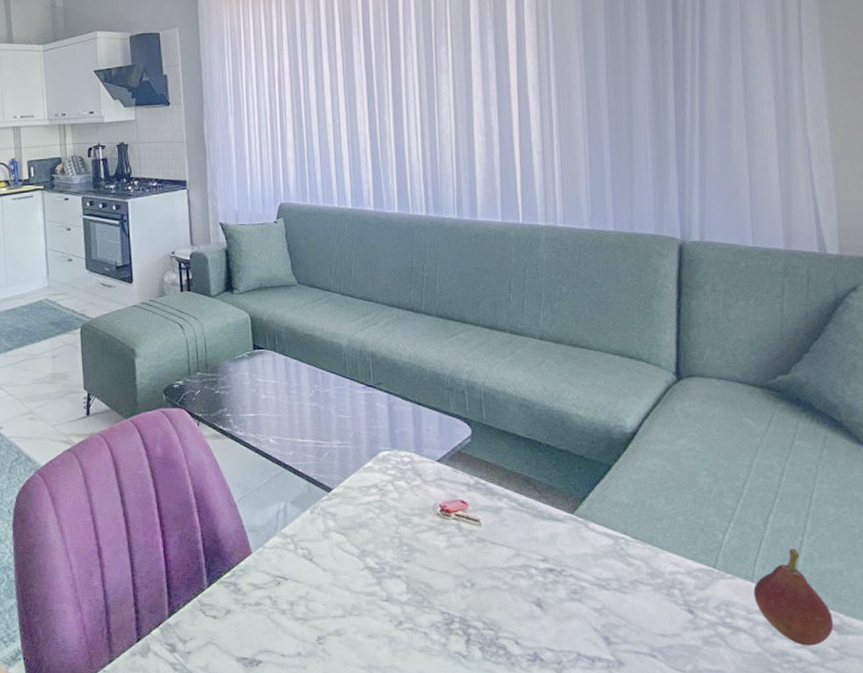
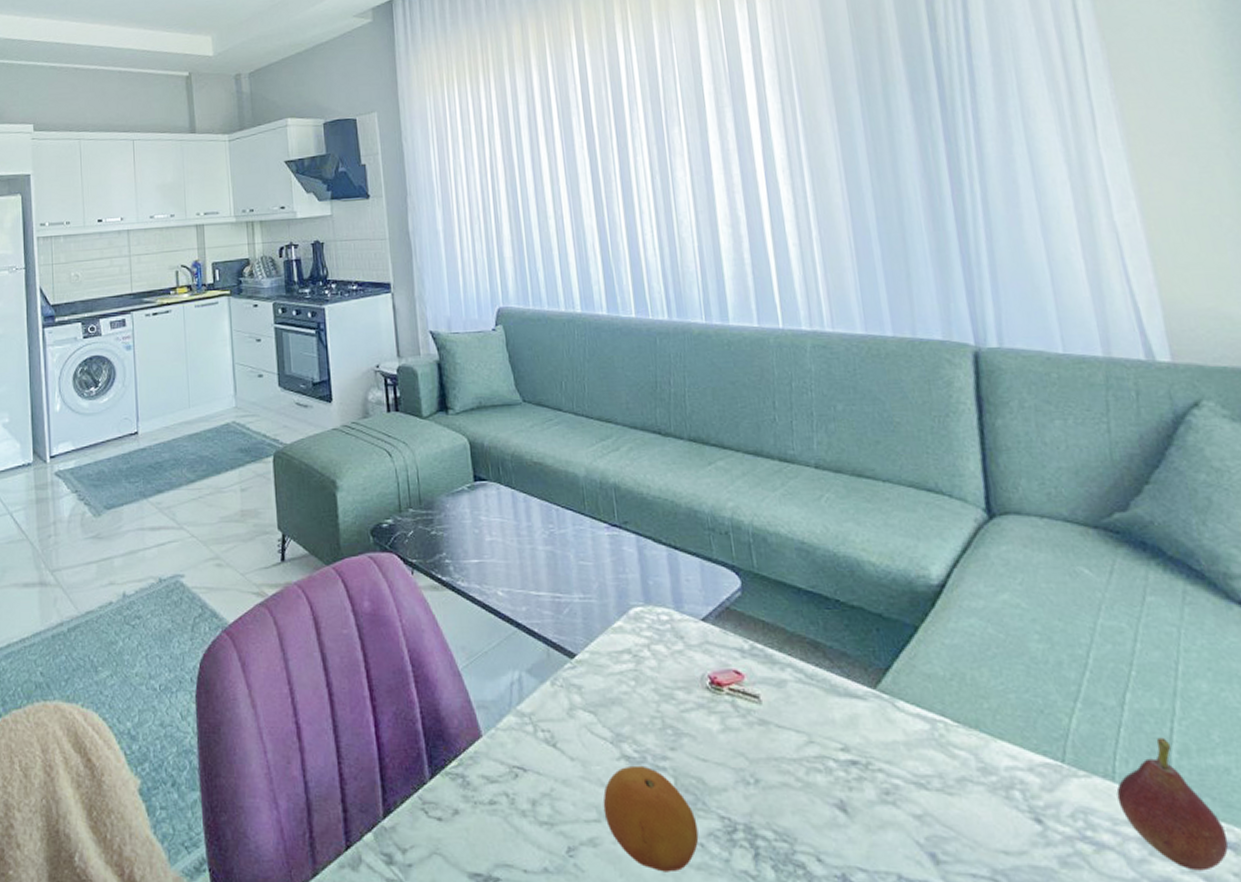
fruit: none [348,574,423,654] -> present [603,765,699,872]

